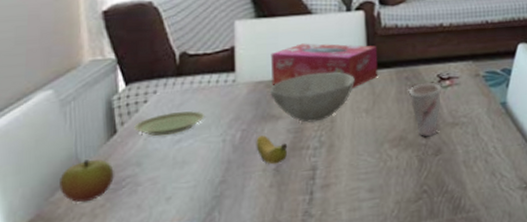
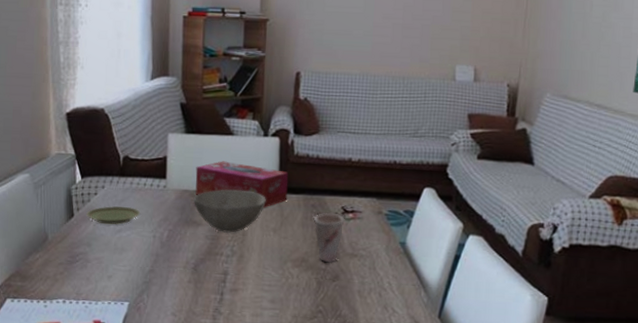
apple: present [59,159,115,203] -> none [32,234,72,268]
banana: present [256,135,288,165] -> none [179,237,205,264]

